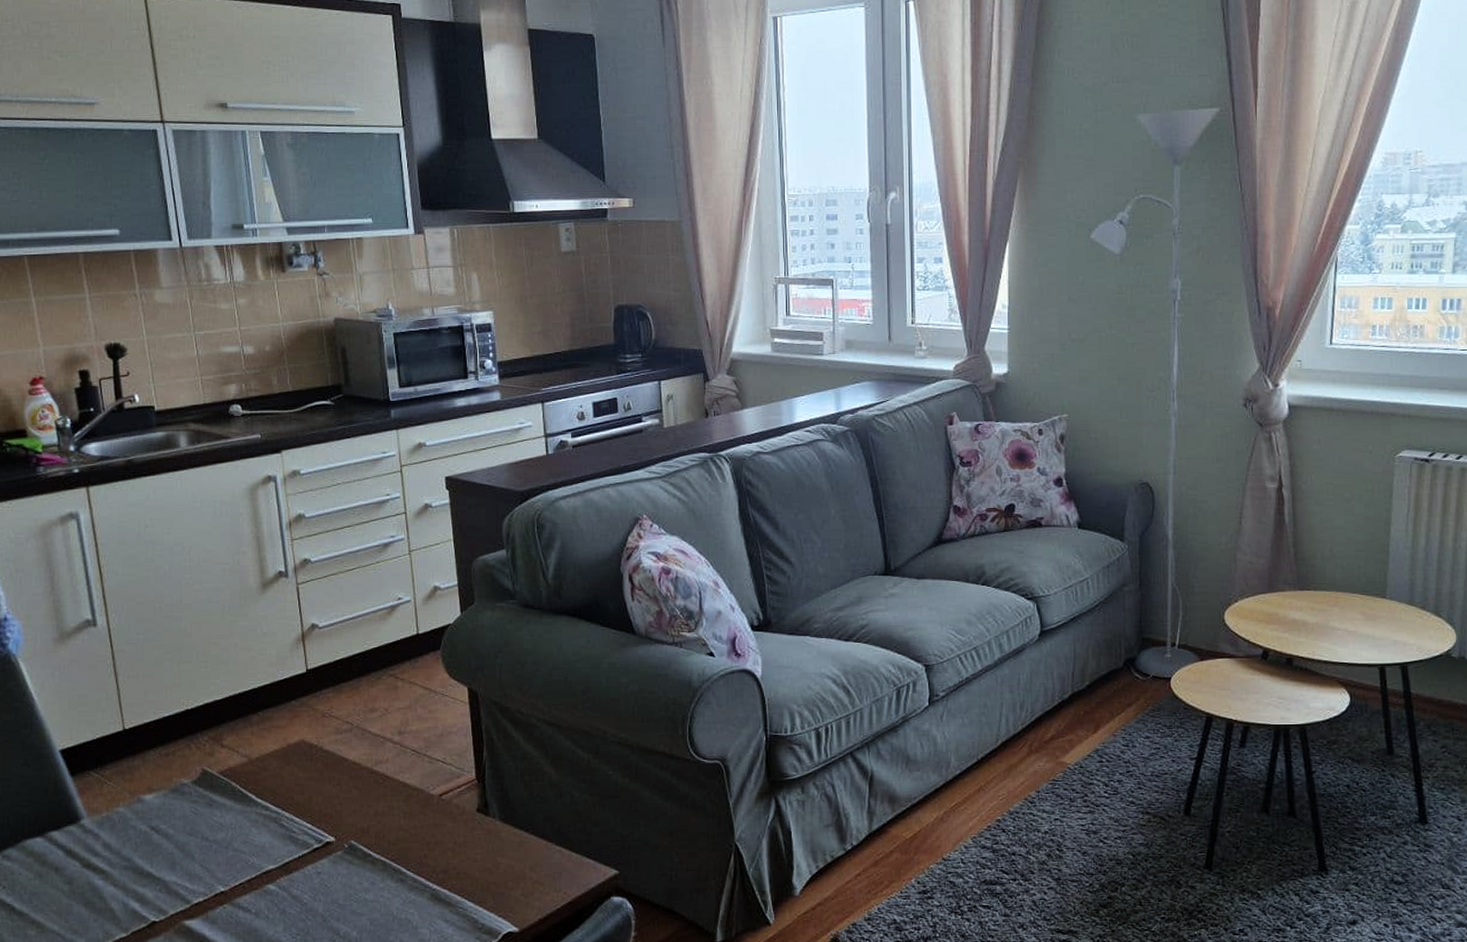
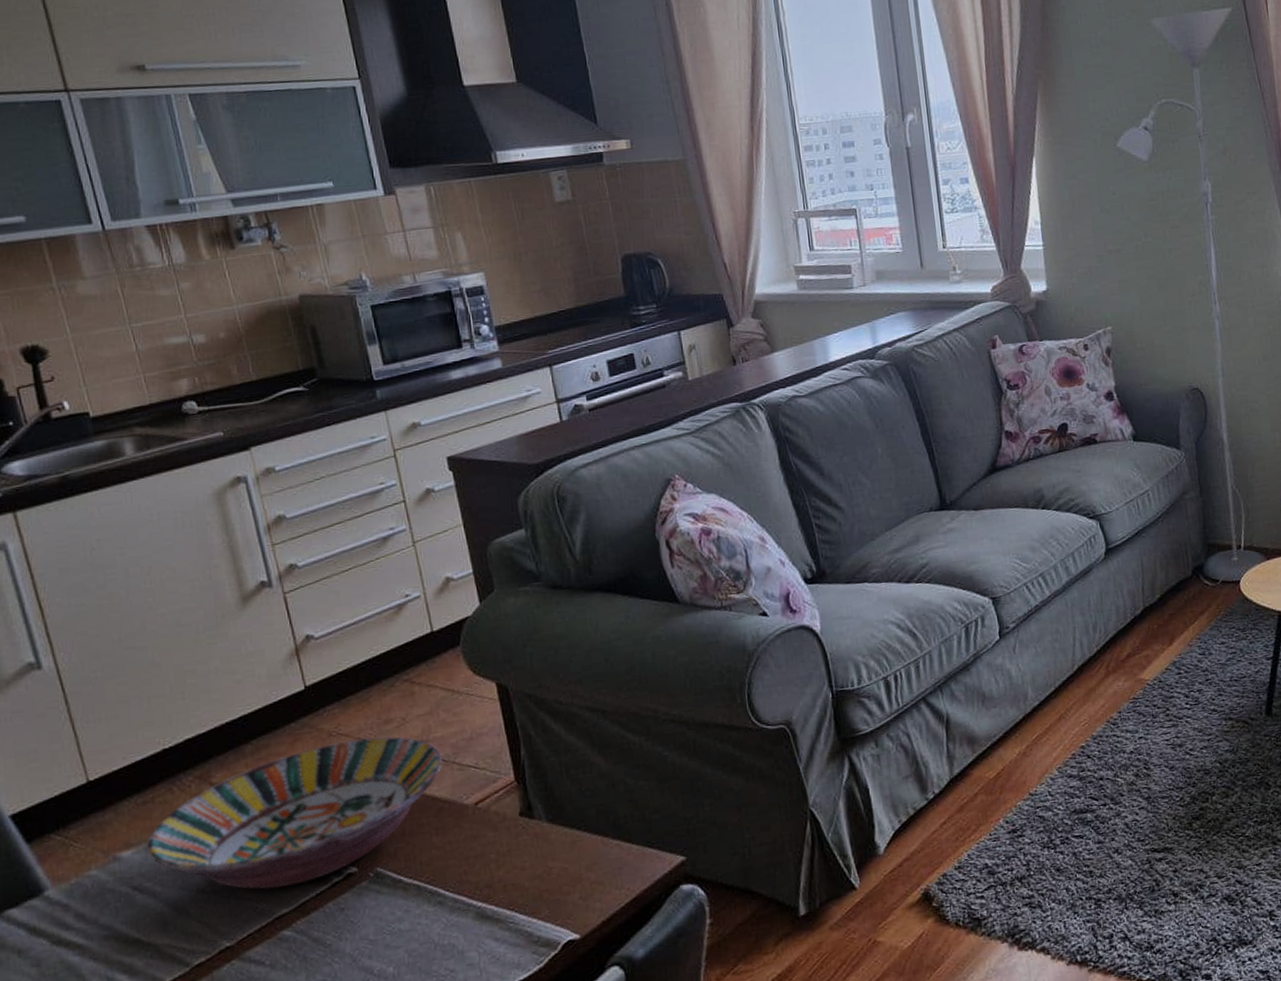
serving bowl: none [164,722,415,846] -> present [146,736,442,890]

